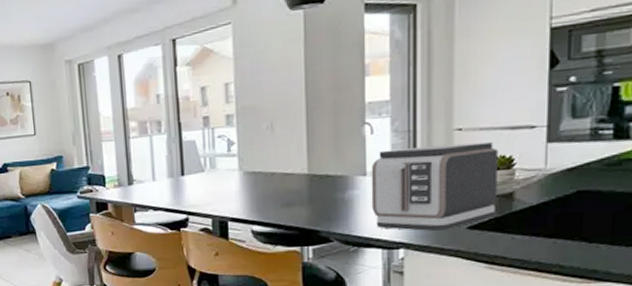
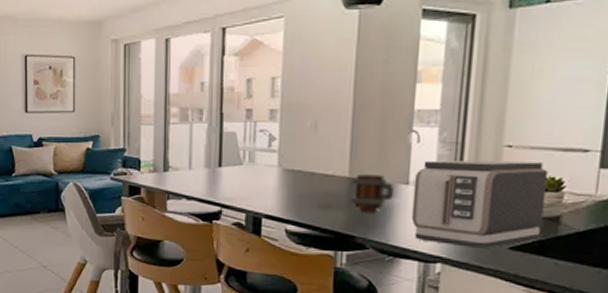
mug: none [311,168,352,207] -> present [350,174,394,213]

